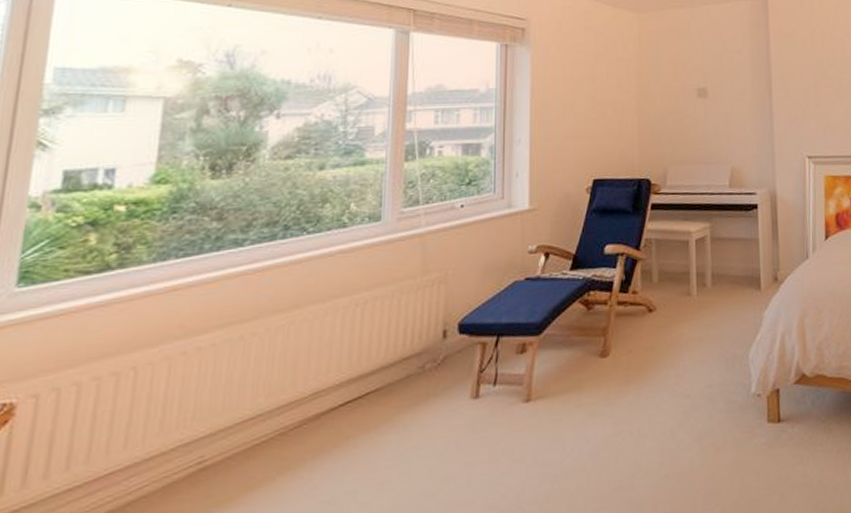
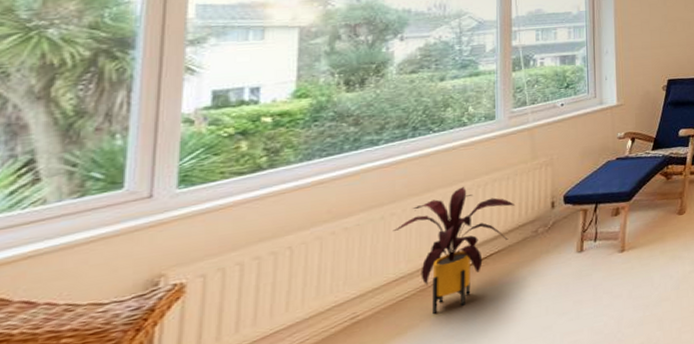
house plant: none [253,304,400,465] -> present [393,187,516,314]

